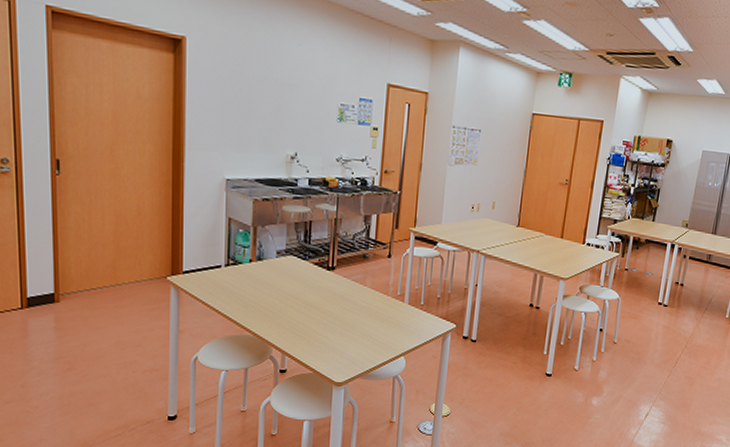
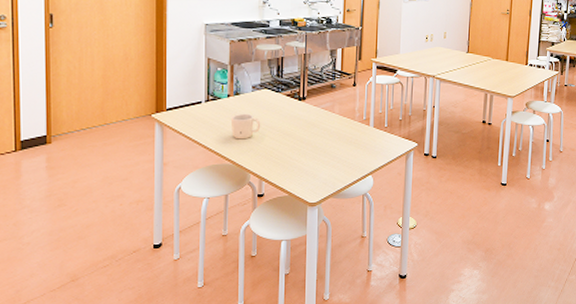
mug: none [252,281,285,310] -> present [230,113,261,140]

